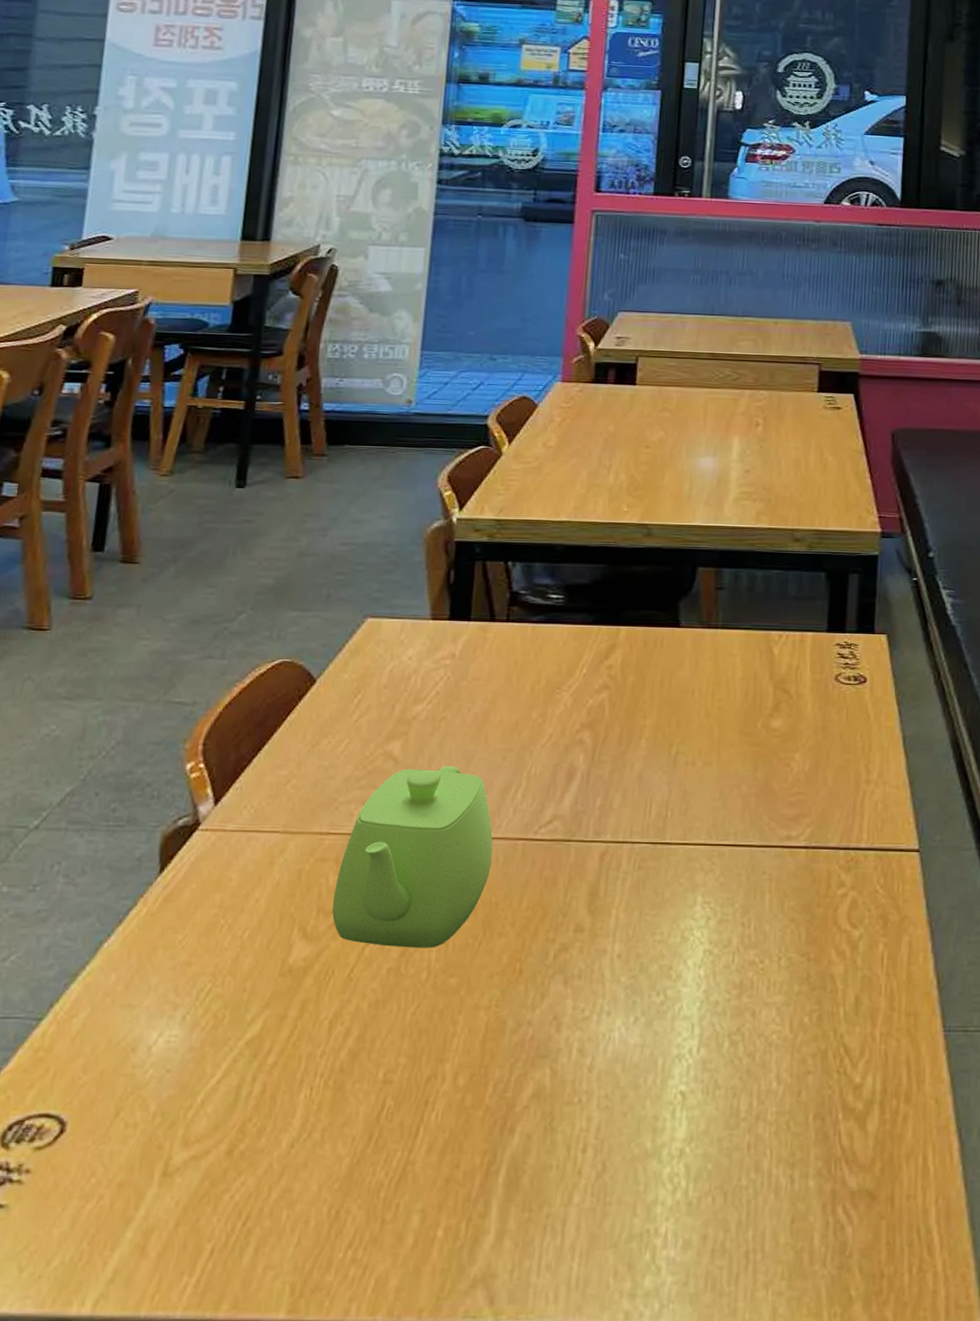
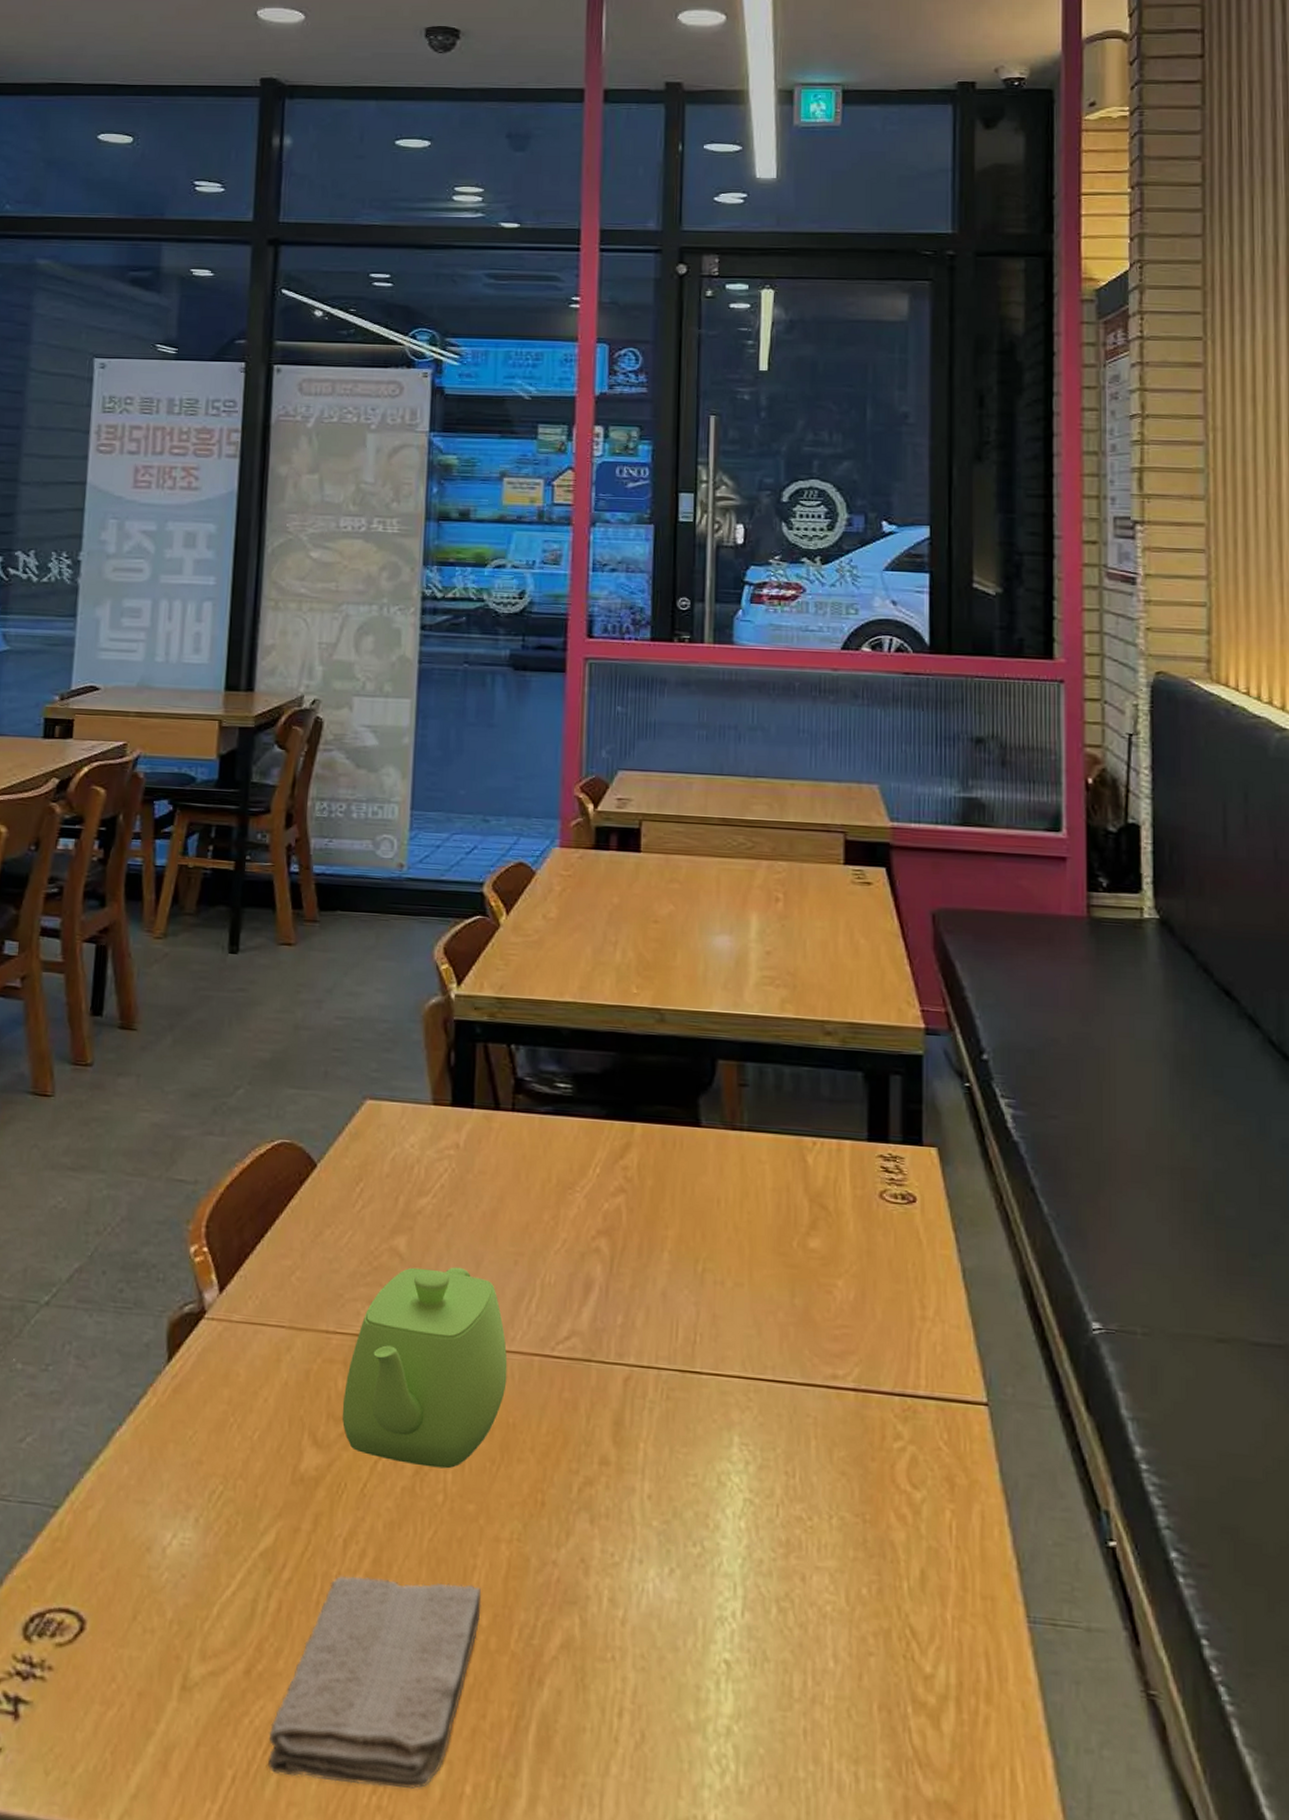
washcloth: none [246,1050,460,1242] -> present [267,1576,482,1790]

